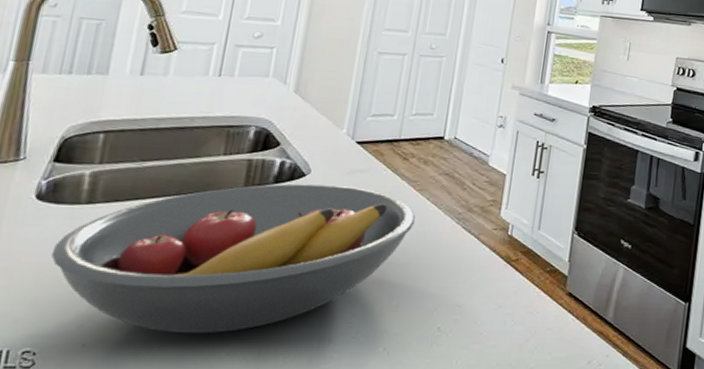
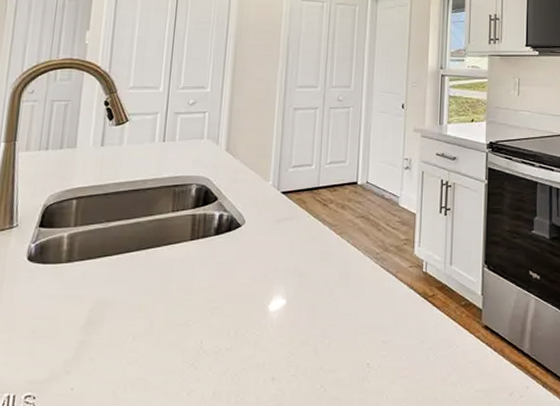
fruit bowl: present [51,183,415,333] -> none [42,234,338,376]

